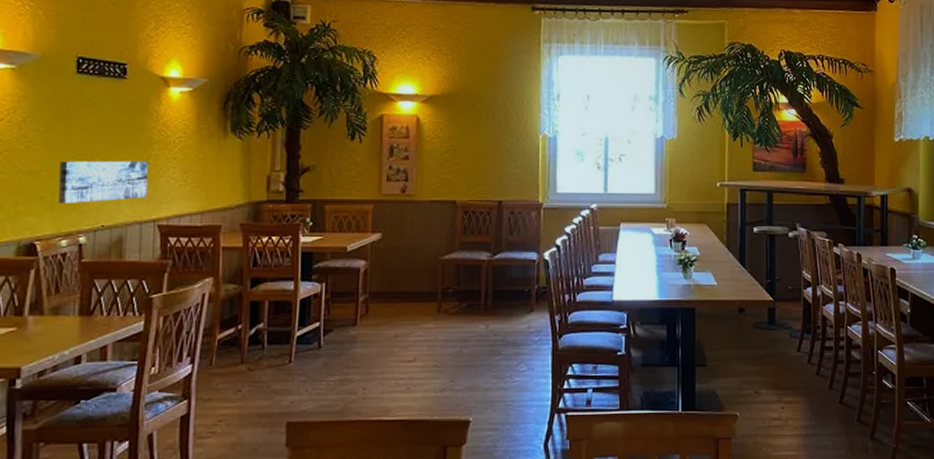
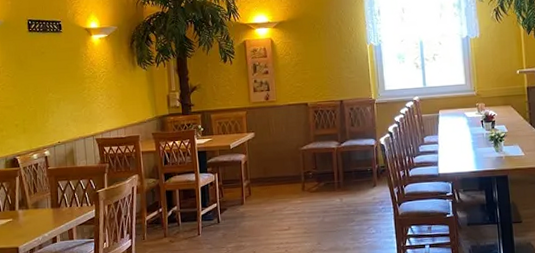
wall art: present [57,160,149,204] -> none [26,92,86,128]

